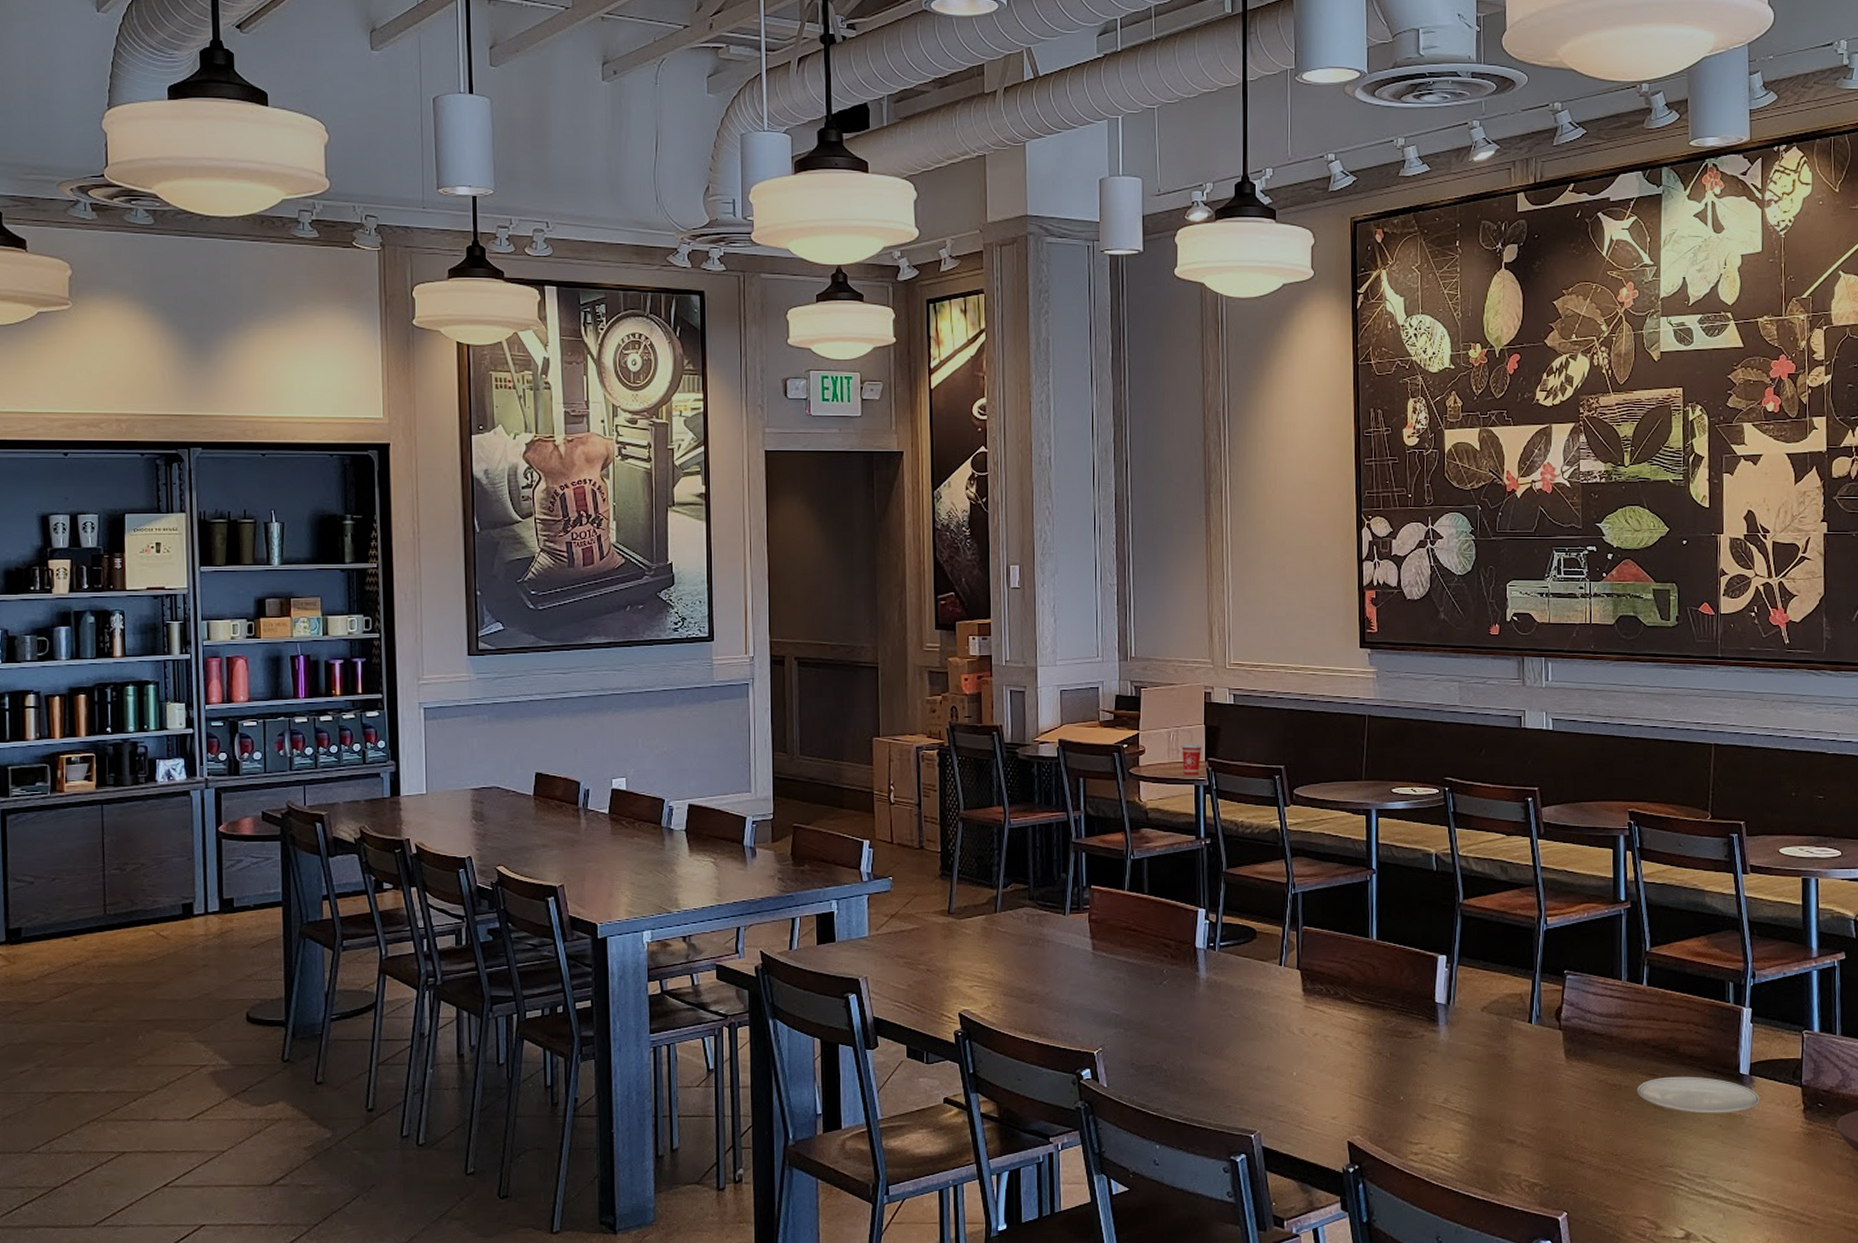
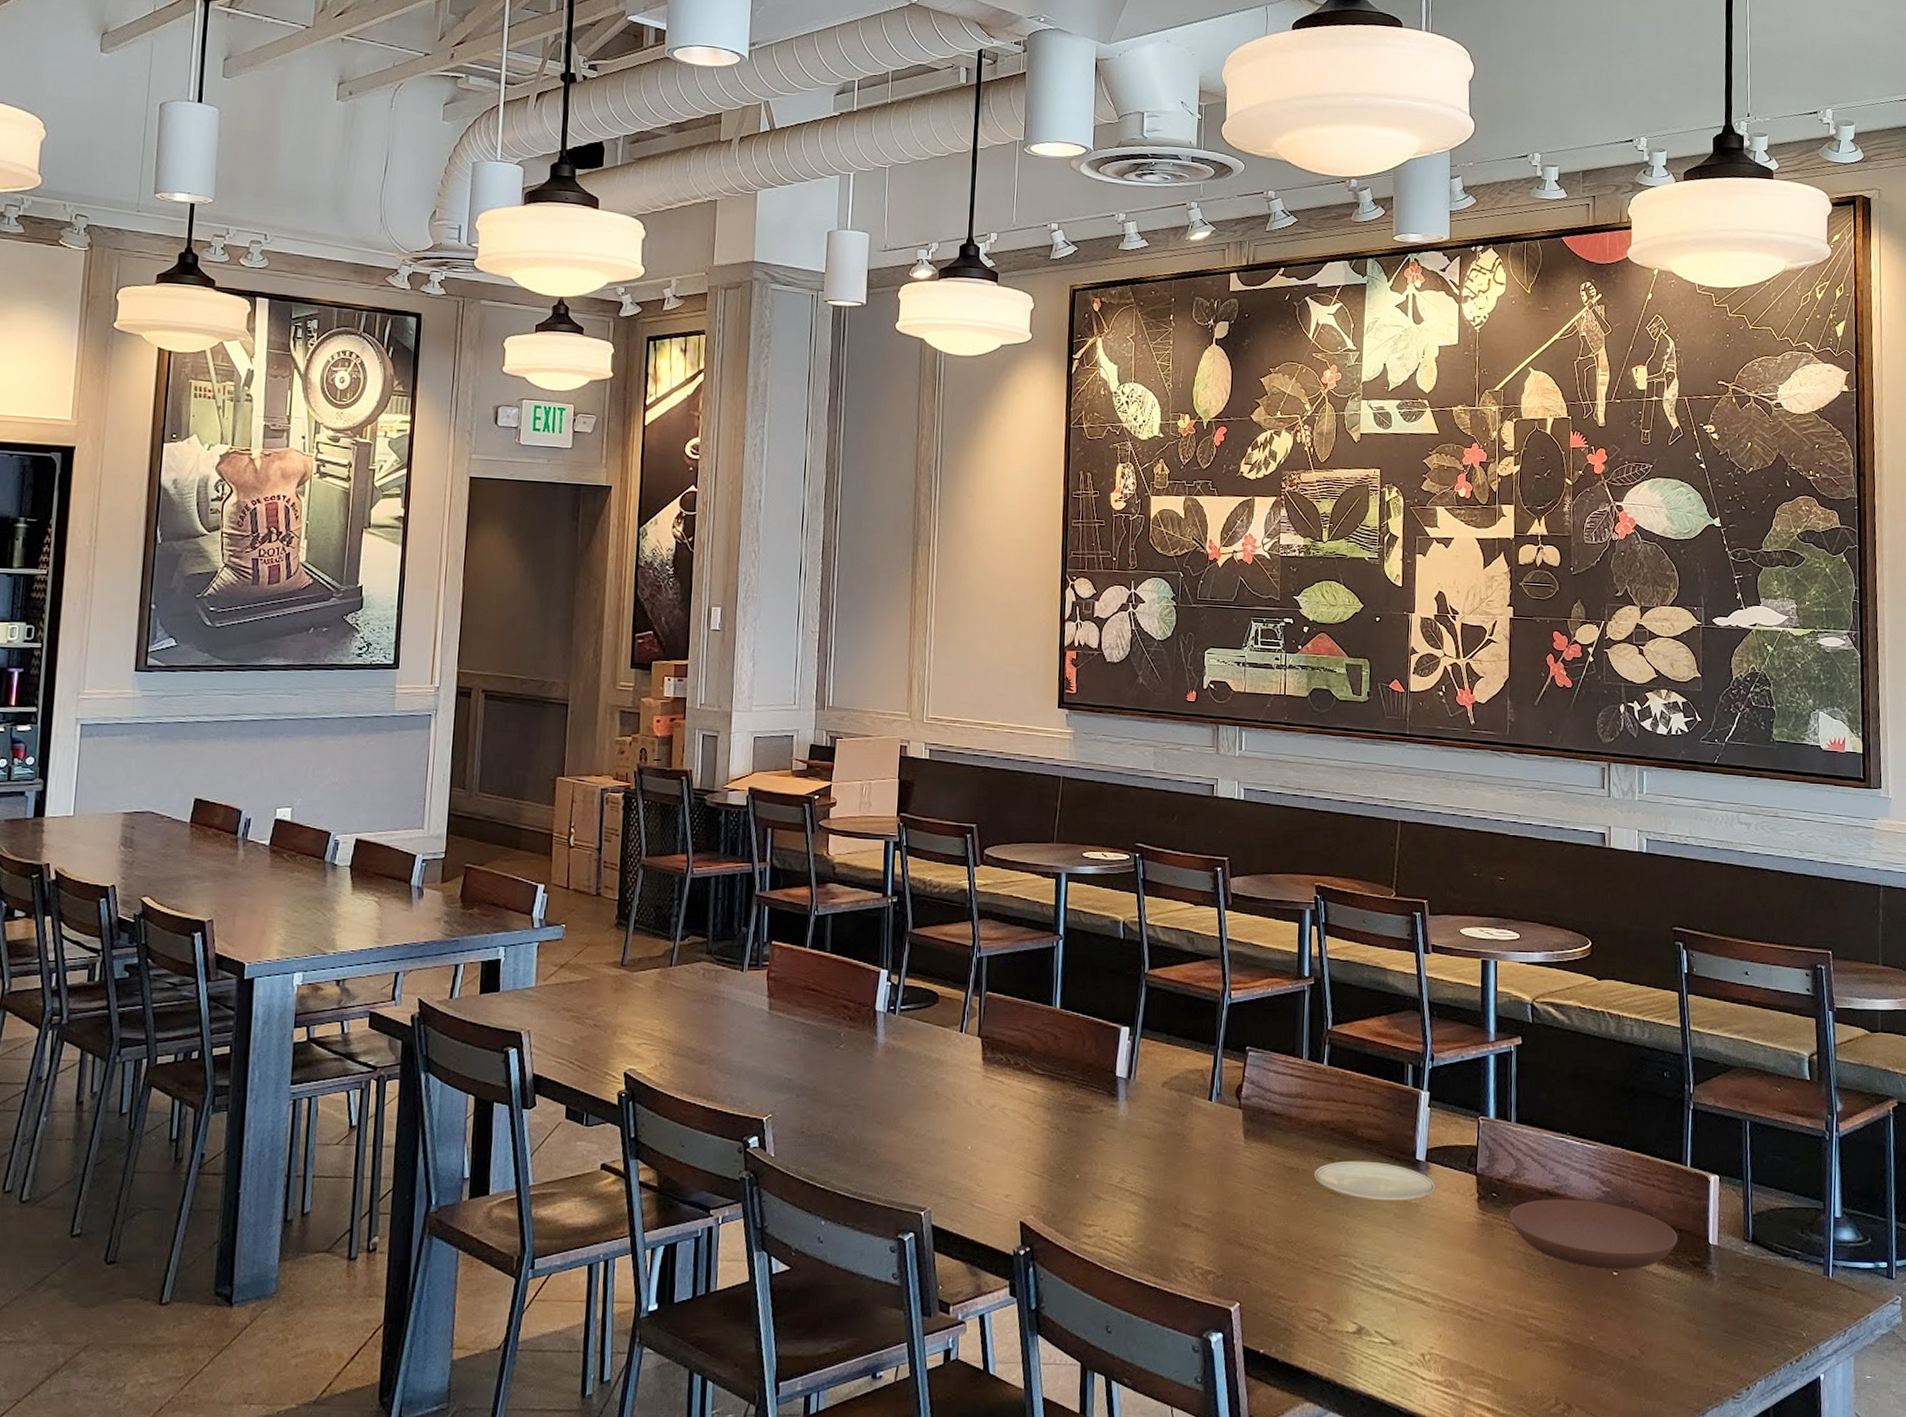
beverage cup: present [1177,728,1203,776] -> none [871,781,895,831]

